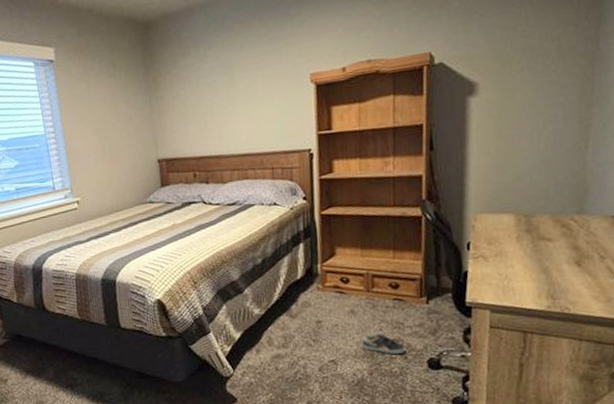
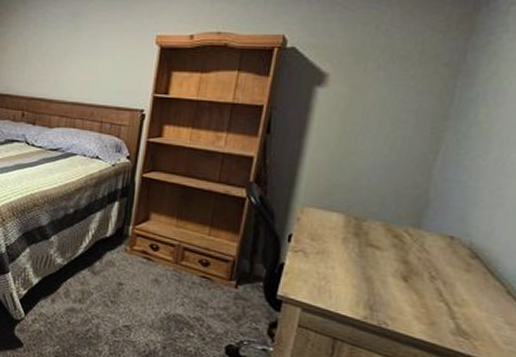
sneaker: present [362,332,405,354] -> none [161,305,204,334]

